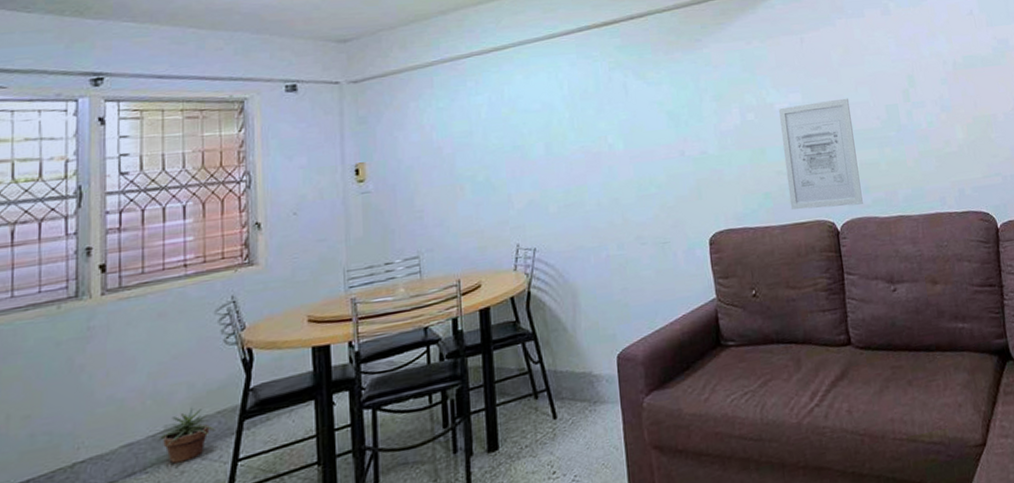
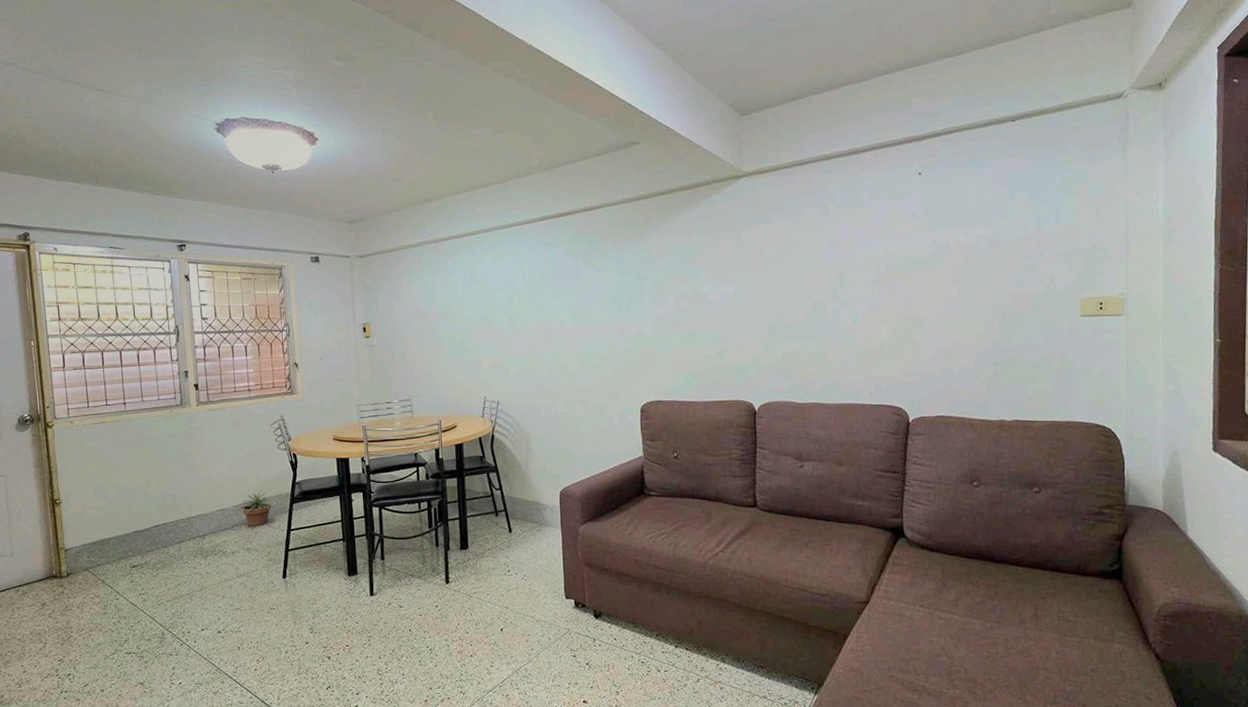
wall art: present [778,98,863,210] -> none [710,293,781,390]

